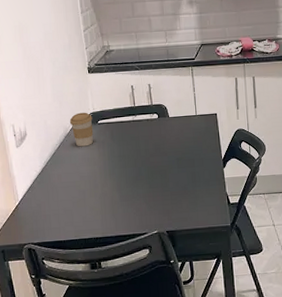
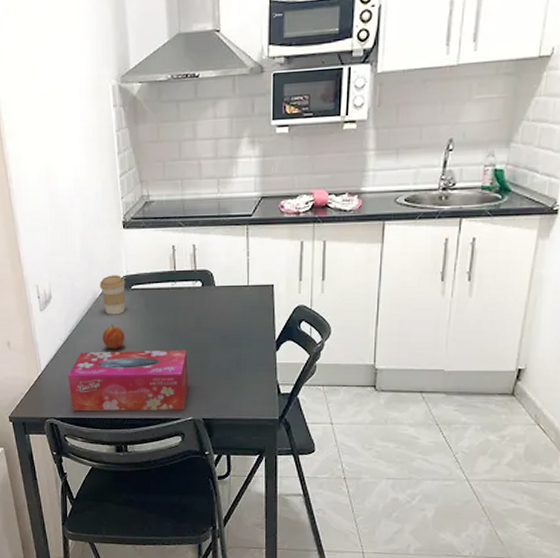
tissue box: none [43,172,152,236] -> present [67,349,188,412]
fruit: none [74,155,95,177] -> present [103,324,125,350]

